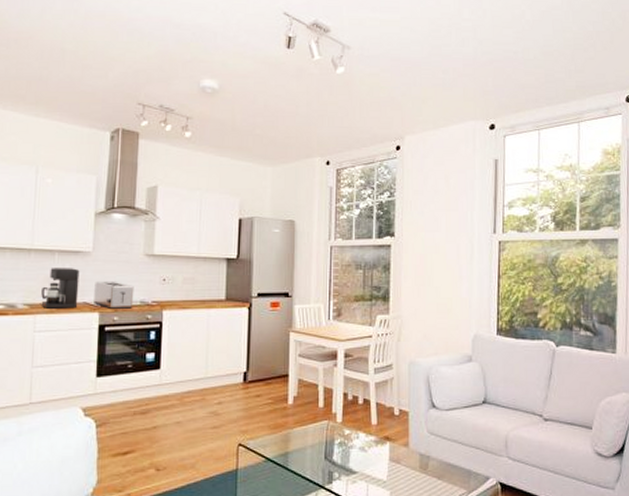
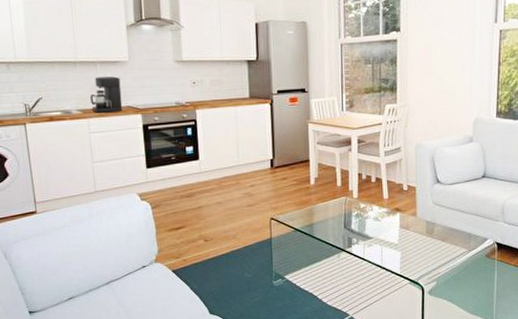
toaster: present [94,282,134,310] -> none [134,87,170,112]

